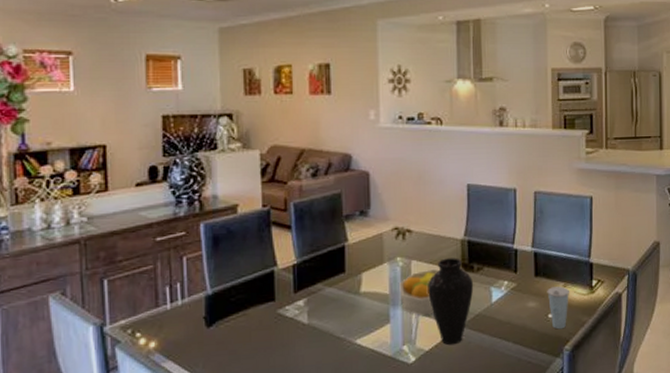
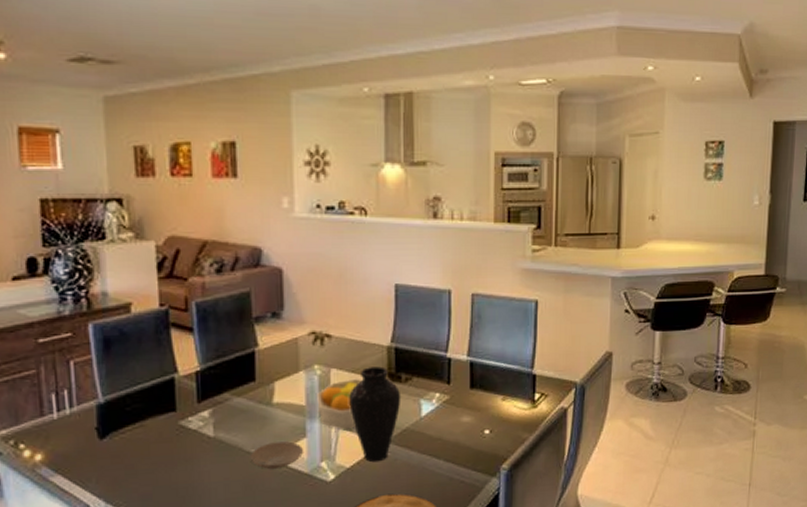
plate: none [340,327,387,353] -> present [250,441,303,469]
cup: present [547,286,570,330] -> none [483,400,510,447]

